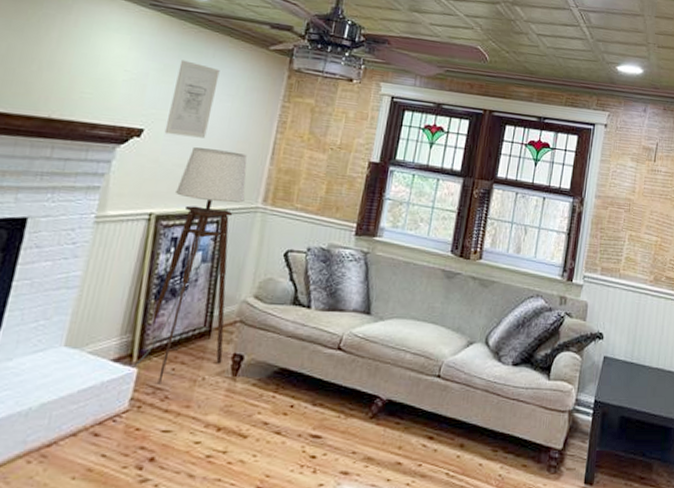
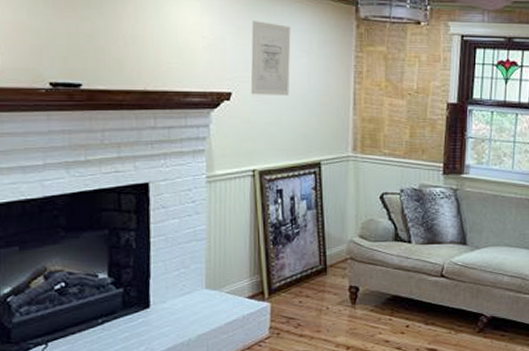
floor lamp: present [128,147,247,384] -> none [263,105,341,315]

